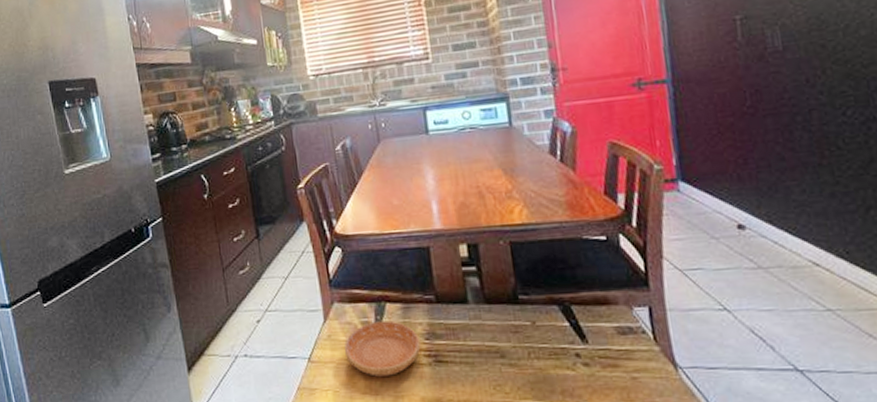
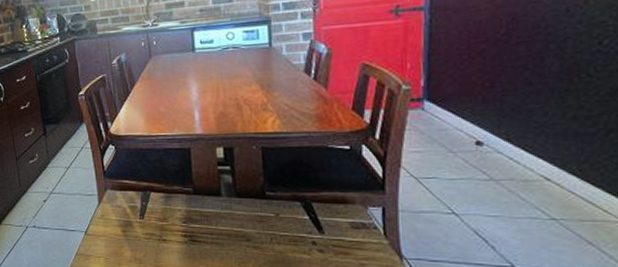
saucer: present [344,320,421,377] -> none [115,206,179,250]

